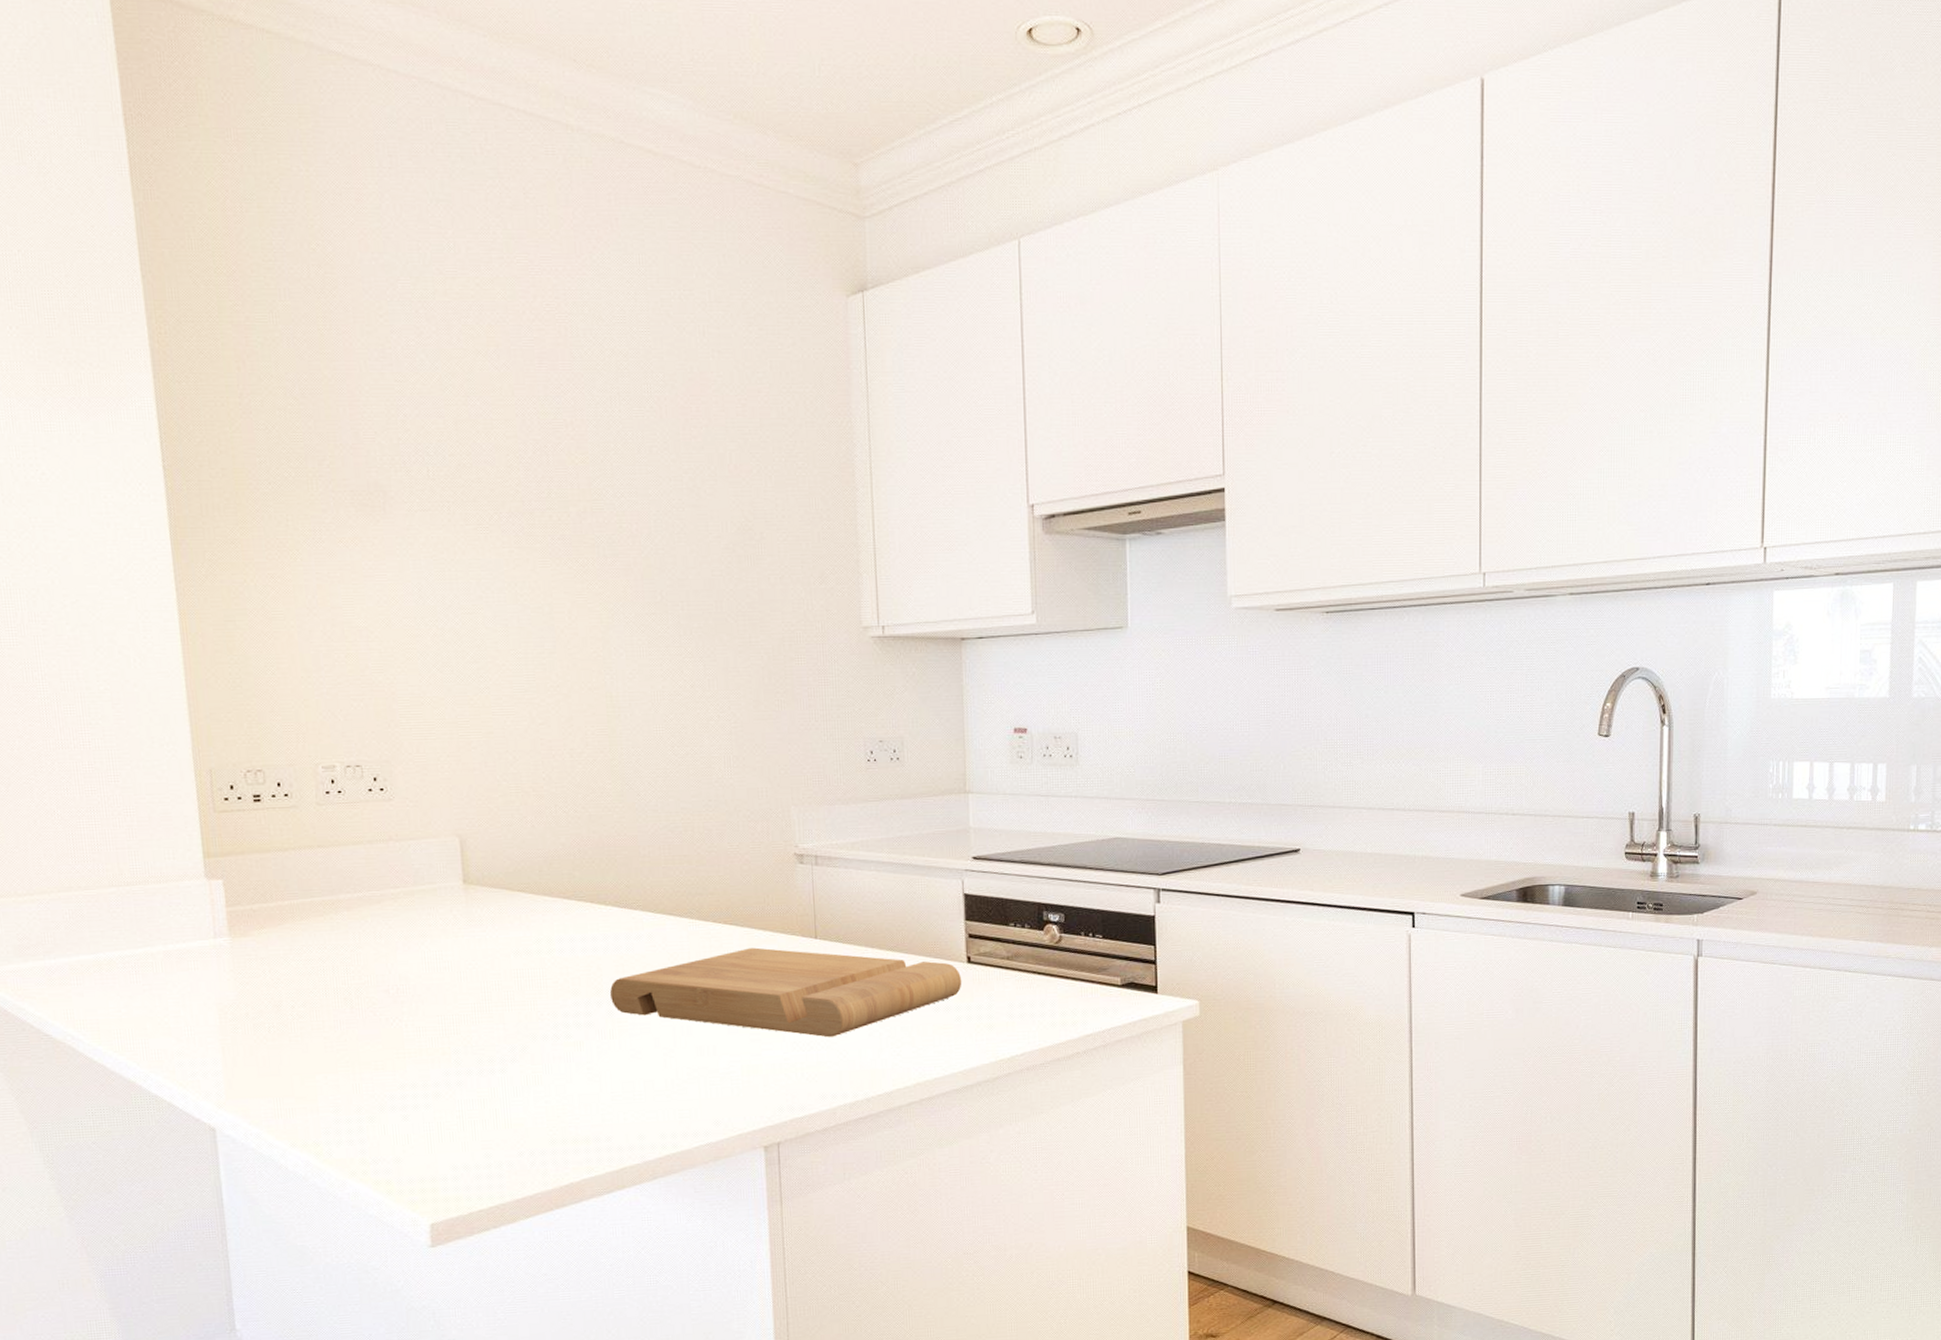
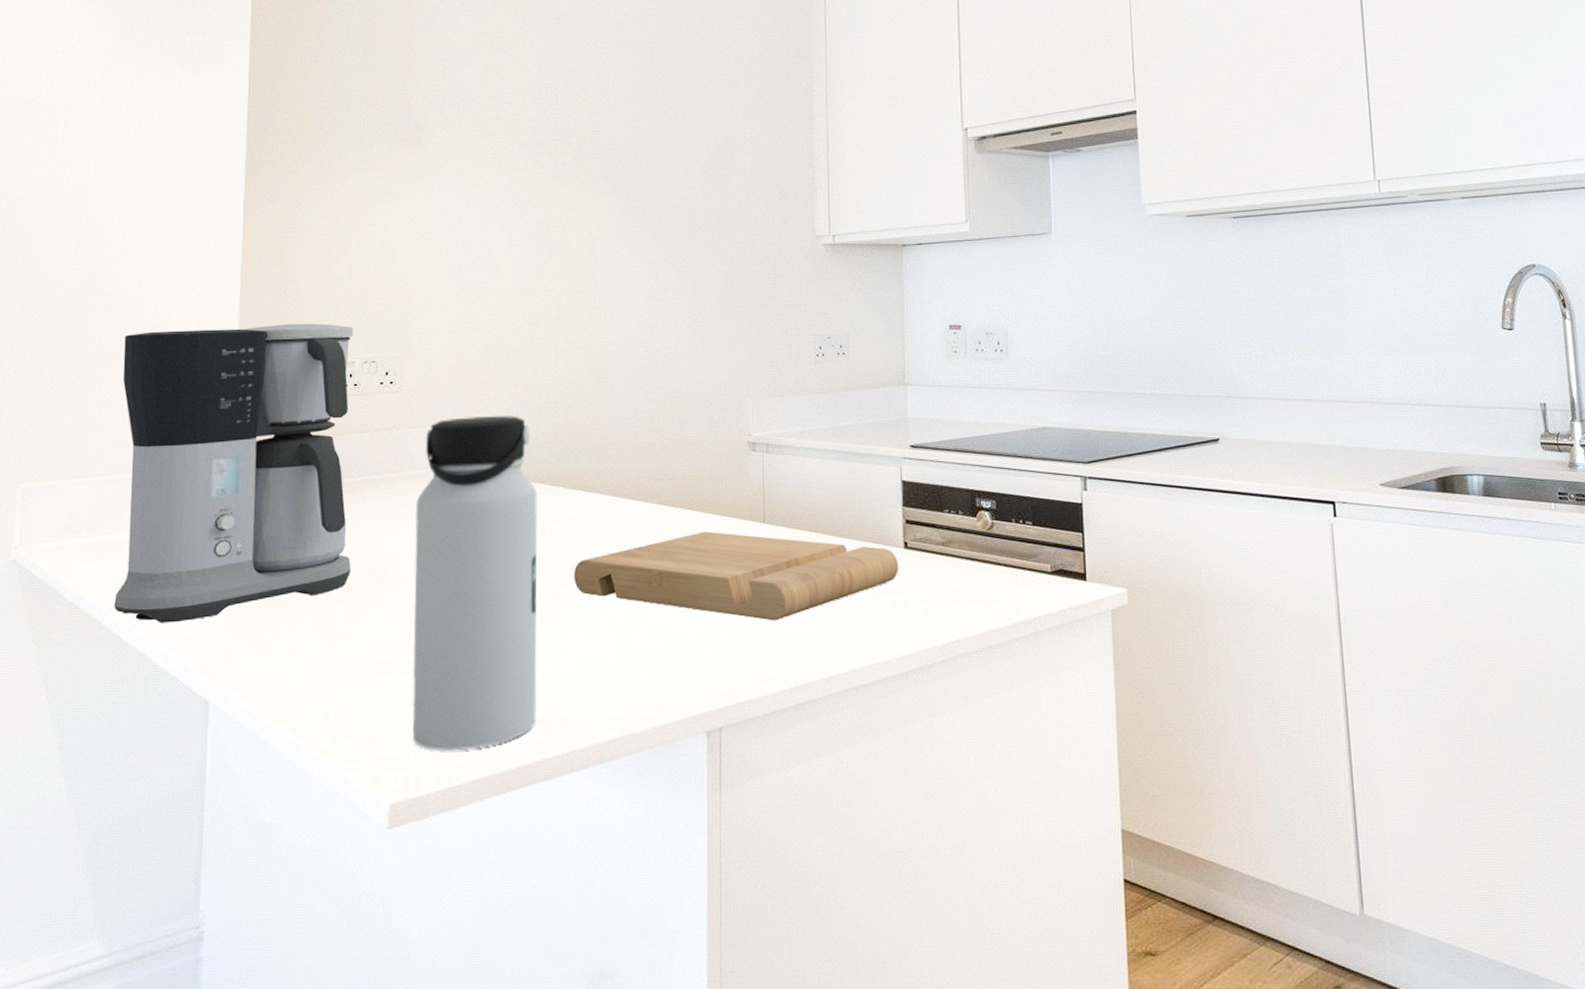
coffee maker: none [51,721,359,1050] -> present [114,323,354,623]
water bottle: none [425,826,581,1172] -> present [412,415,538,752]

